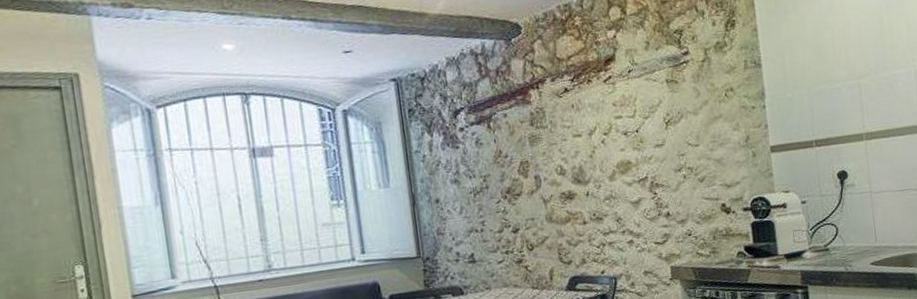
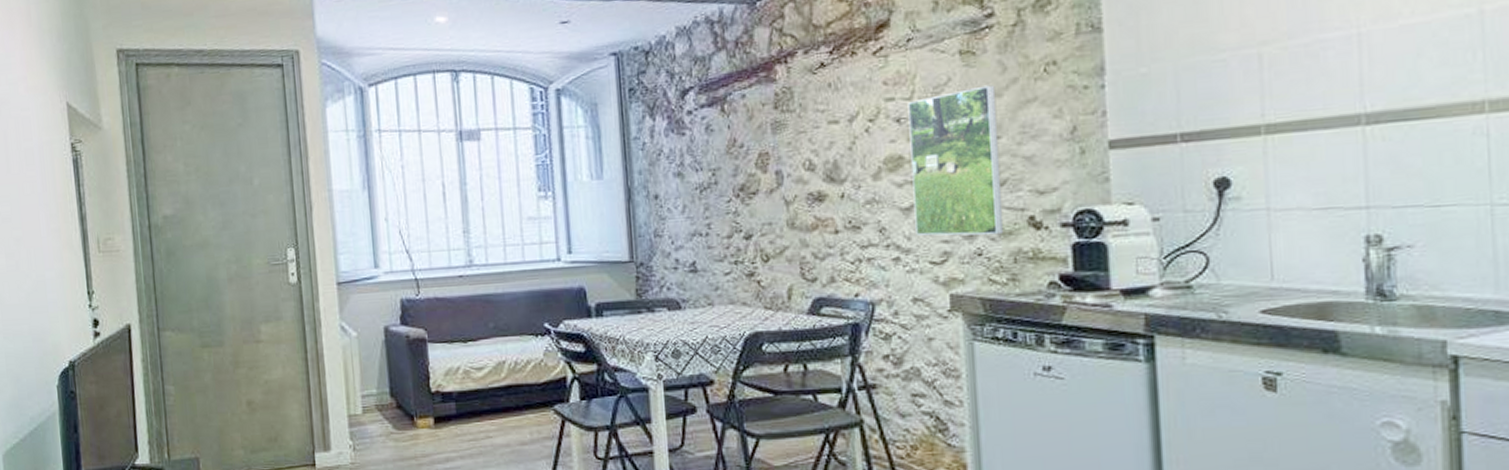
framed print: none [631,106,706,223] -> present [907,85,1004,236]

